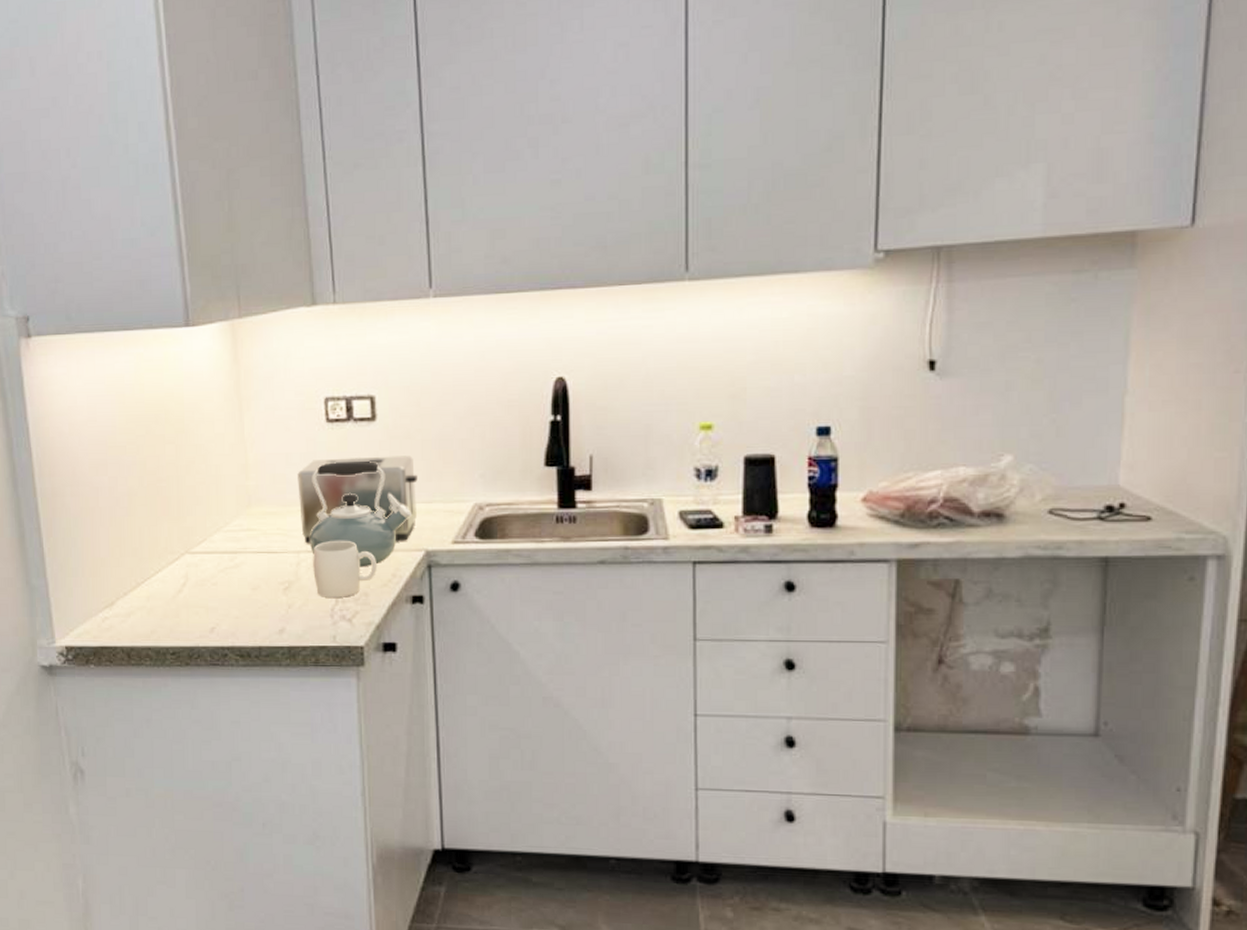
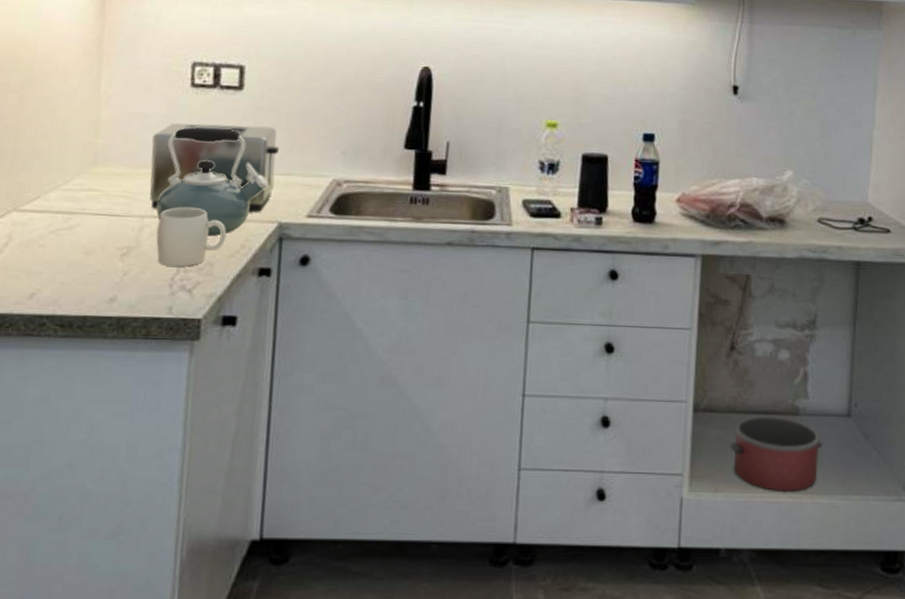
cooking pot: none [942,736,1061,818] -> present [730,416,822,492]

